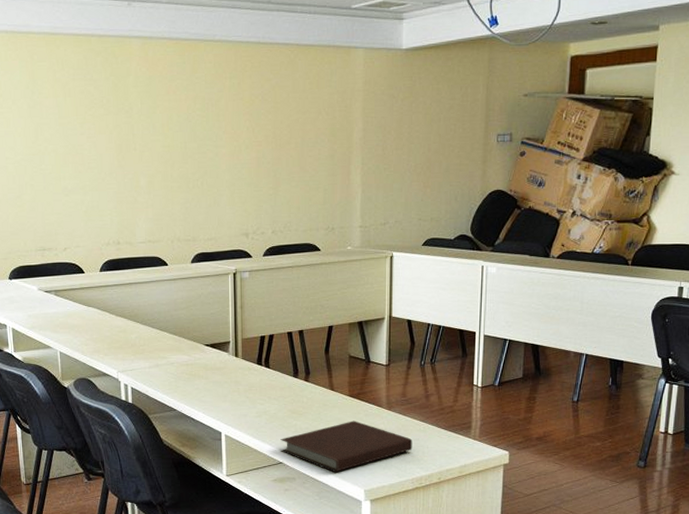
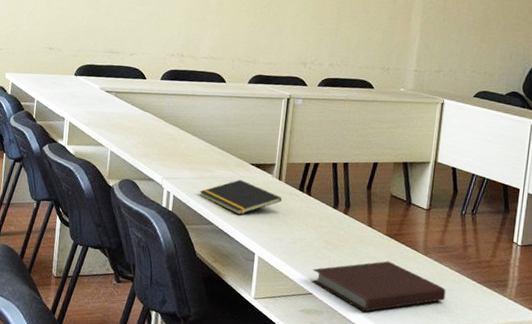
notepad: none [157,362,241,397] -> present [199,179,282,215]

